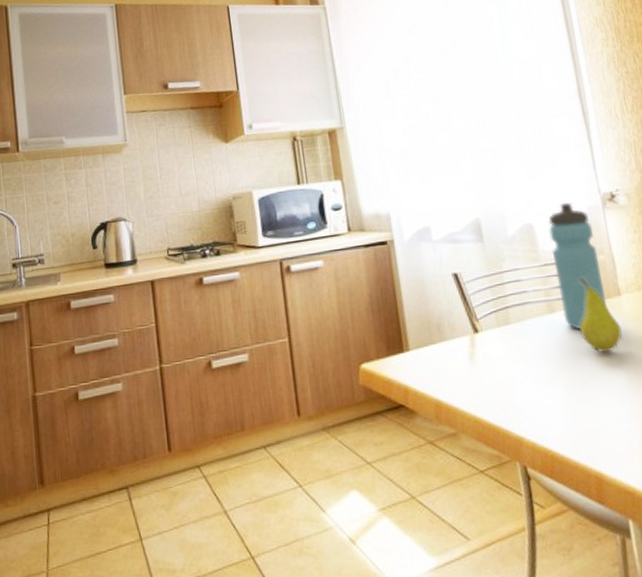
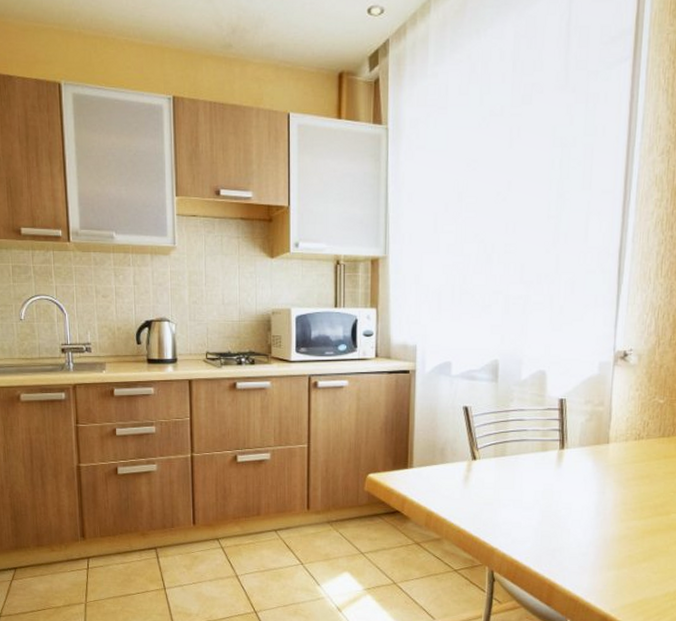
water bottle: present [548,202,606,329] -> none [554,355,599,467]
fruit: present [579,277,623,354] -> none [565,424,603,490]

